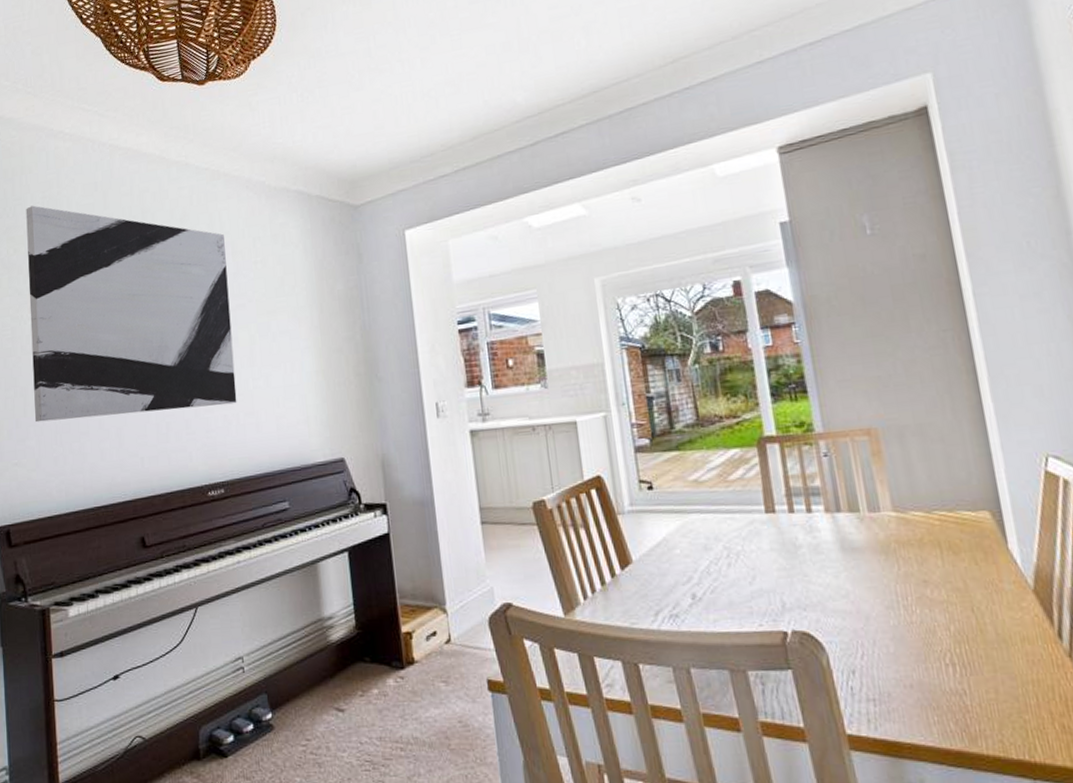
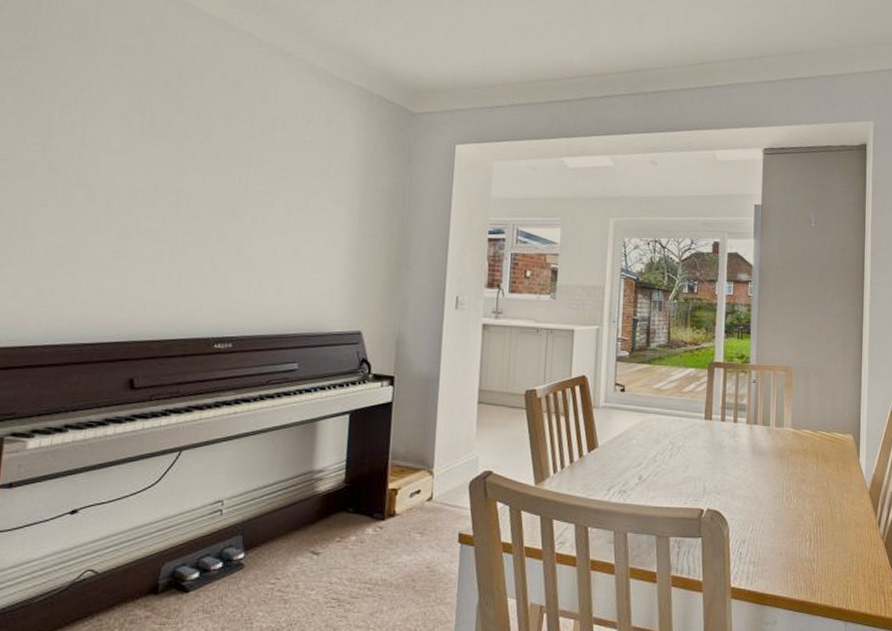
wall art: present [26,205,237,423] -> none [21,30,277,267]

